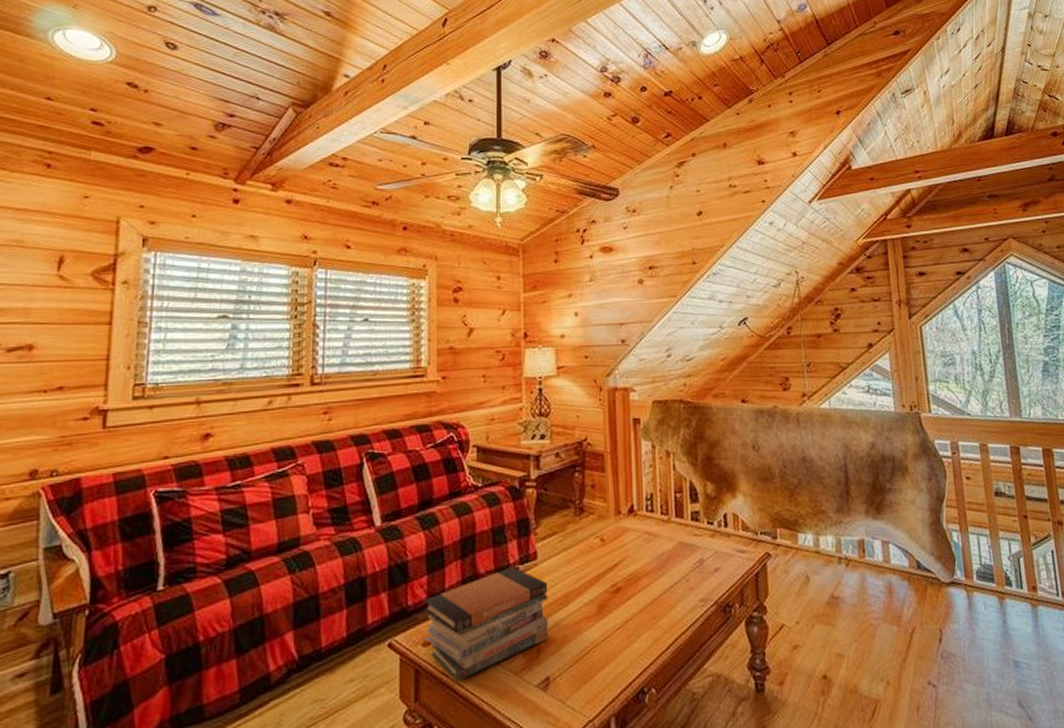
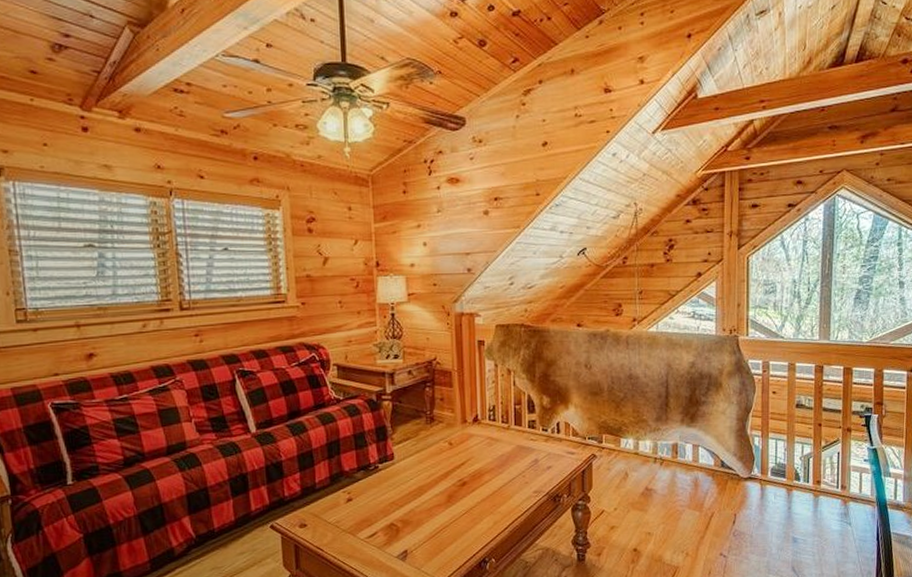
book stack: present [424,566,549,681] -> none [298,465,406,554]

